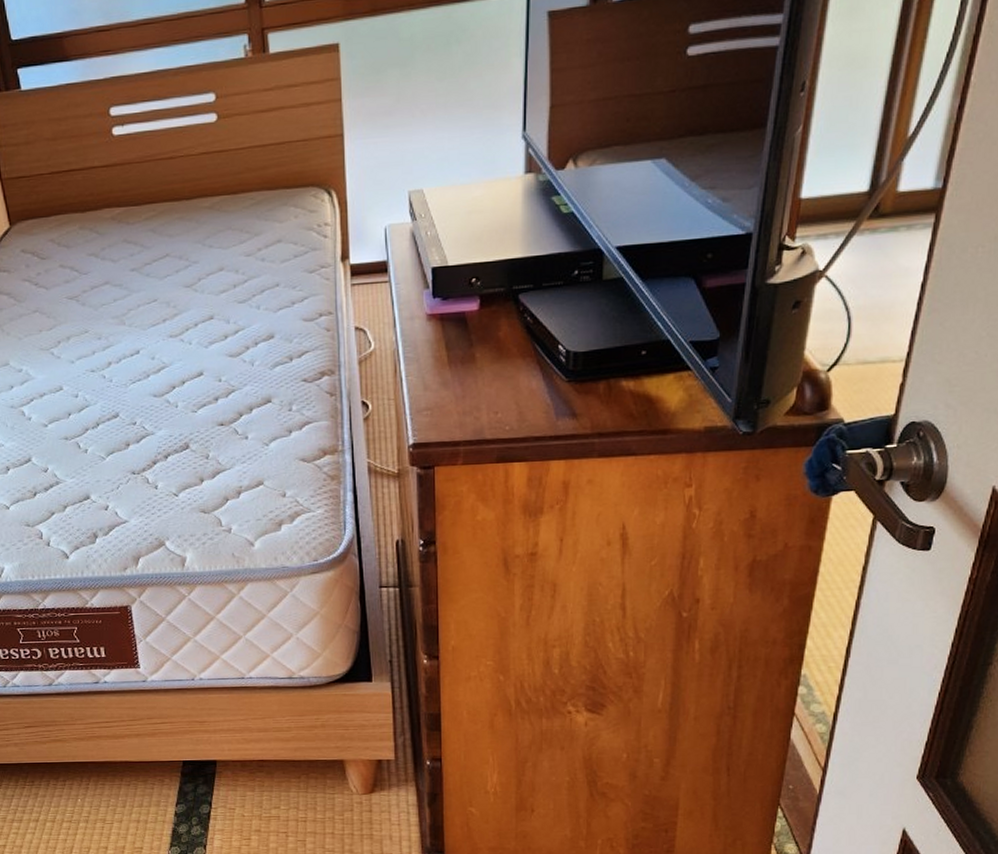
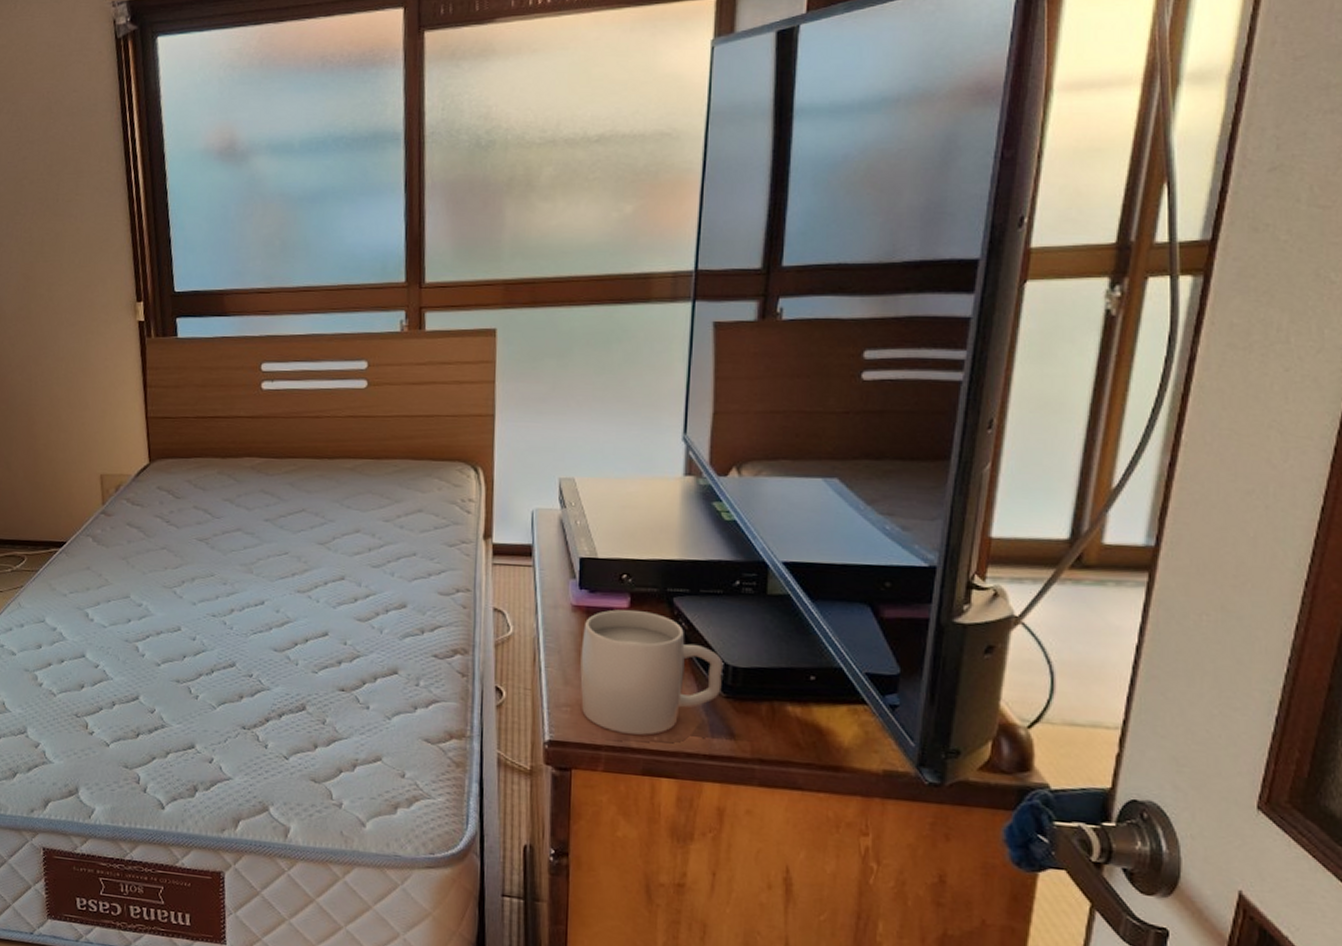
mug: none [437,311,566,428] -> present [580,609,724,735]

